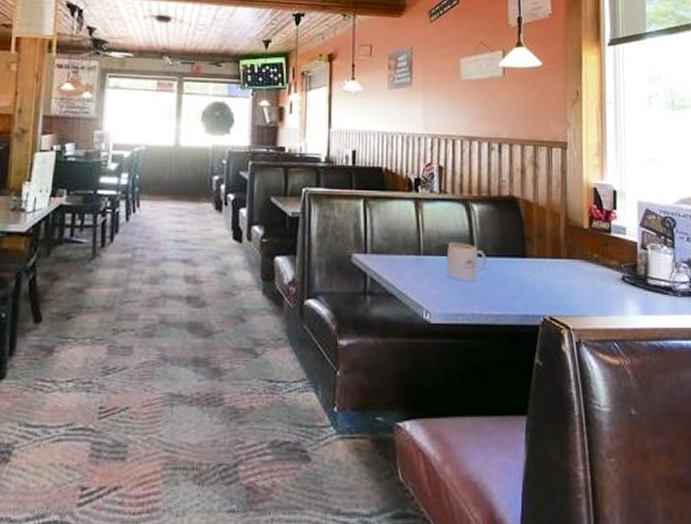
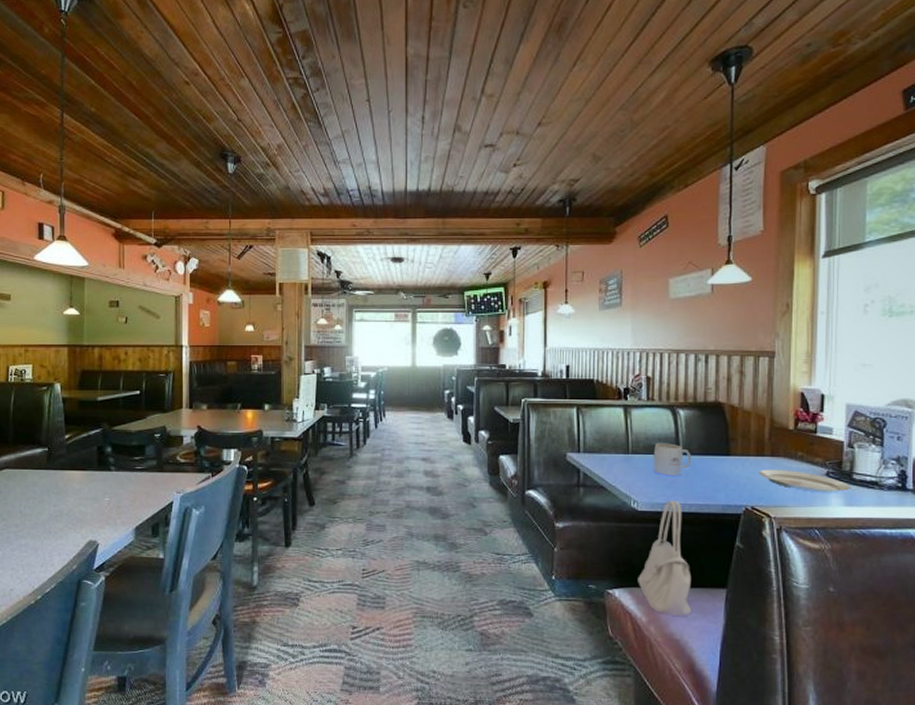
handbag: none [431,311,490,453] -> present [638,501,692,617]
plate: none [556,273,647,300] -> present [759,469,851,493]

